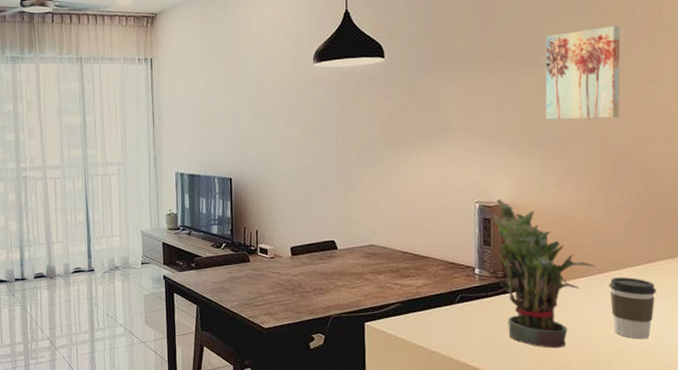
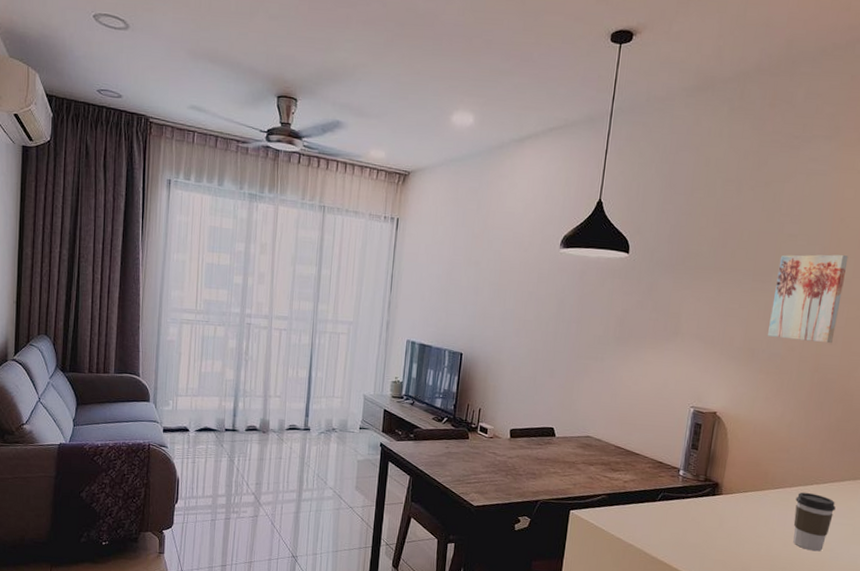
potted plant: present [491,199,595,349] -> none [698,406,787,553]

